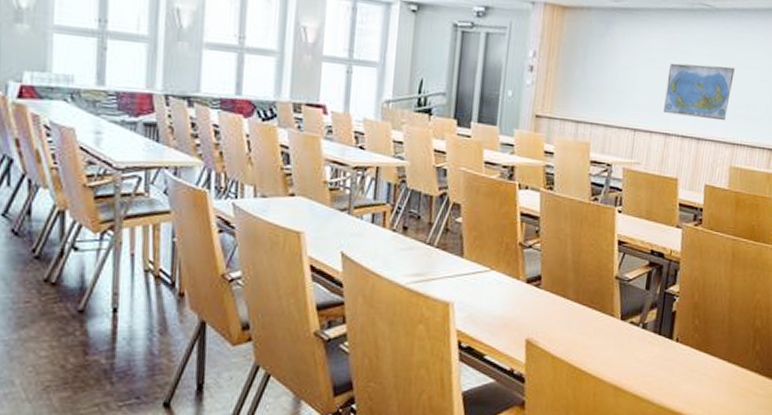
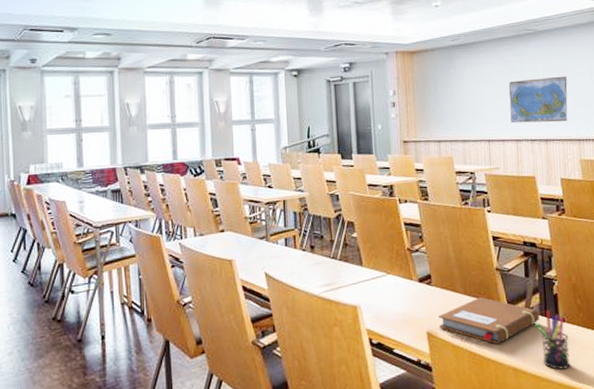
notebook: none [541,306,654,360] -> present [438,296,540,345]
pen holder: none [646,328,679,391] -> present [535,311,570,370]

